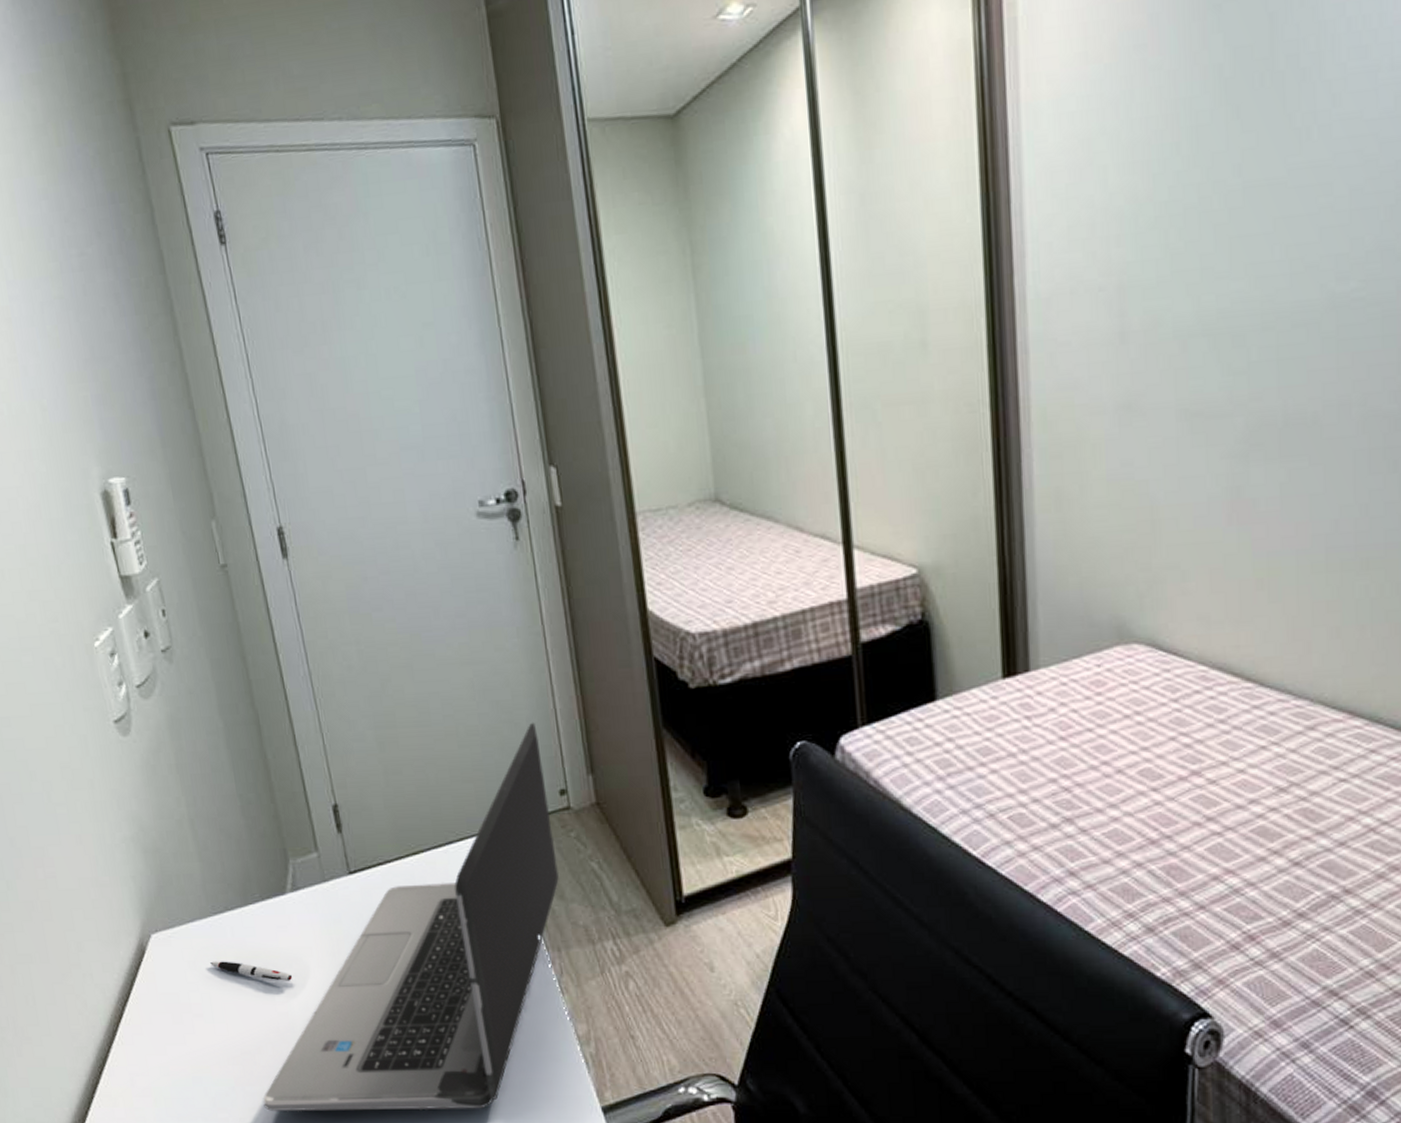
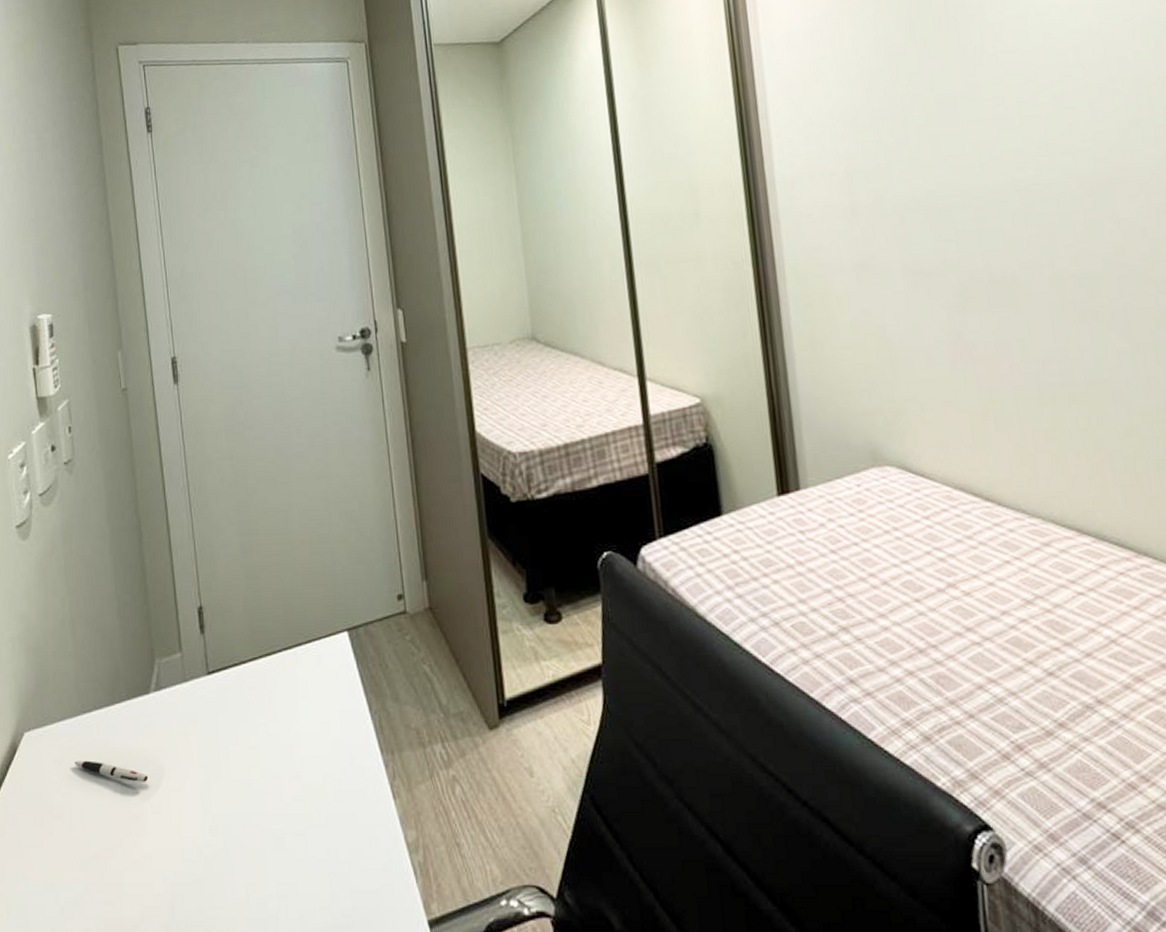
laptop computer: present [263,722,559,1111] -> none [109,531,395,922]

